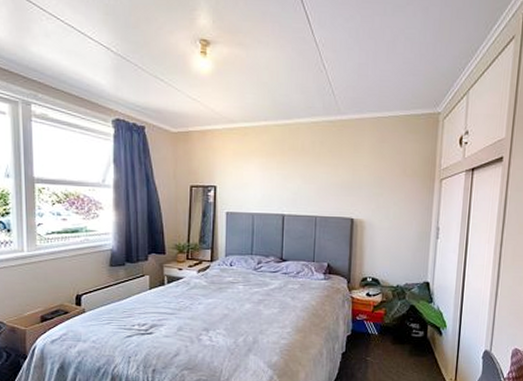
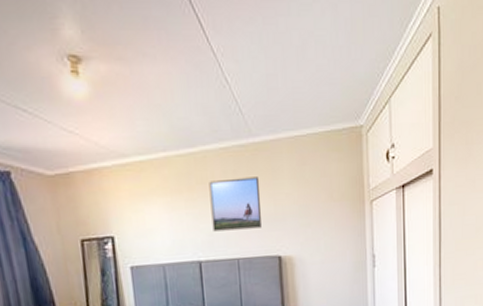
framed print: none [297,148,343,192] -> present [209,177,262,232]

